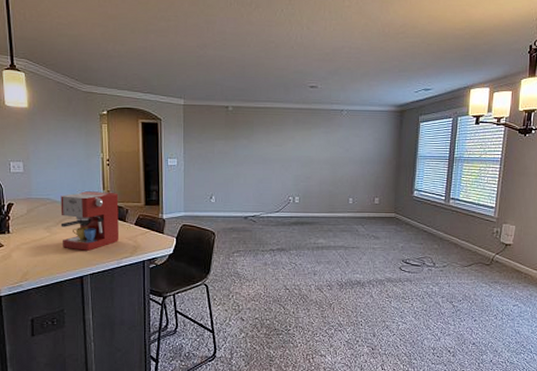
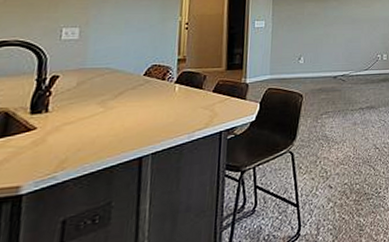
coffee maker: present [60,191,120,251] -> none [119,57,196,126]

